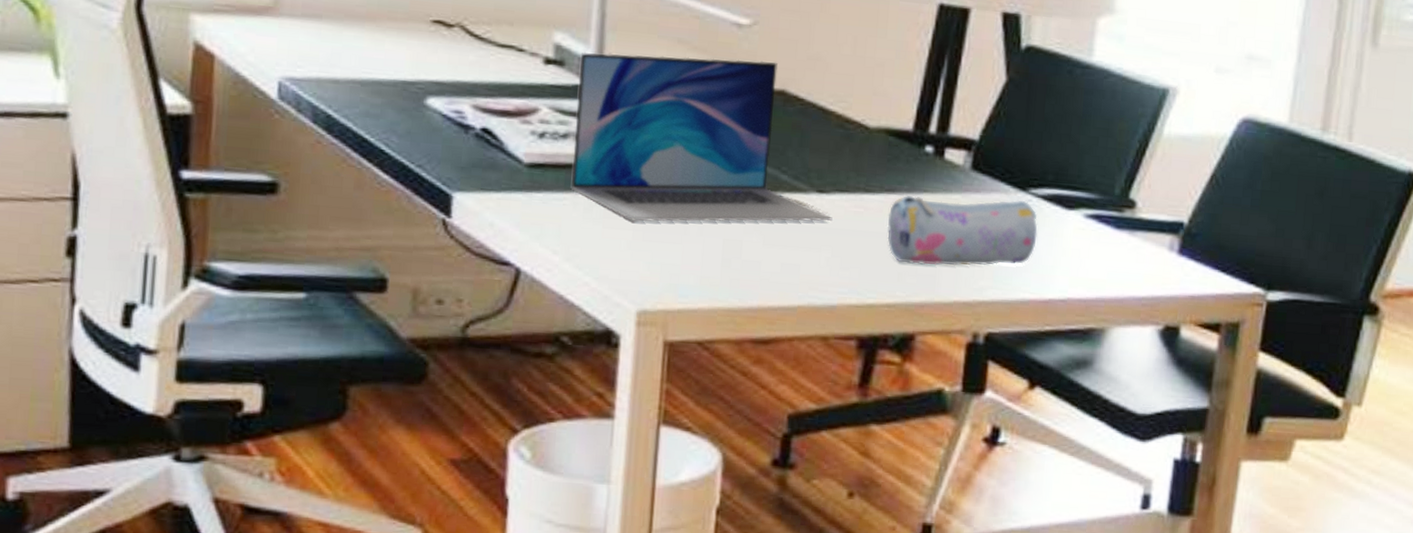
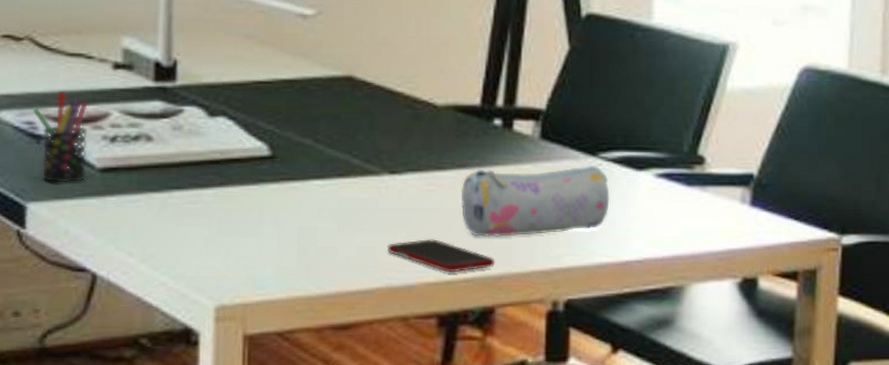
pen holder: none [461,82,518,176] -> present [32,90,88,183]
laptop: present [570,53,833,222] -> none [144,49,406,217]
cell phone: none [810,260,918,297] -> present [386,239,495,273]

